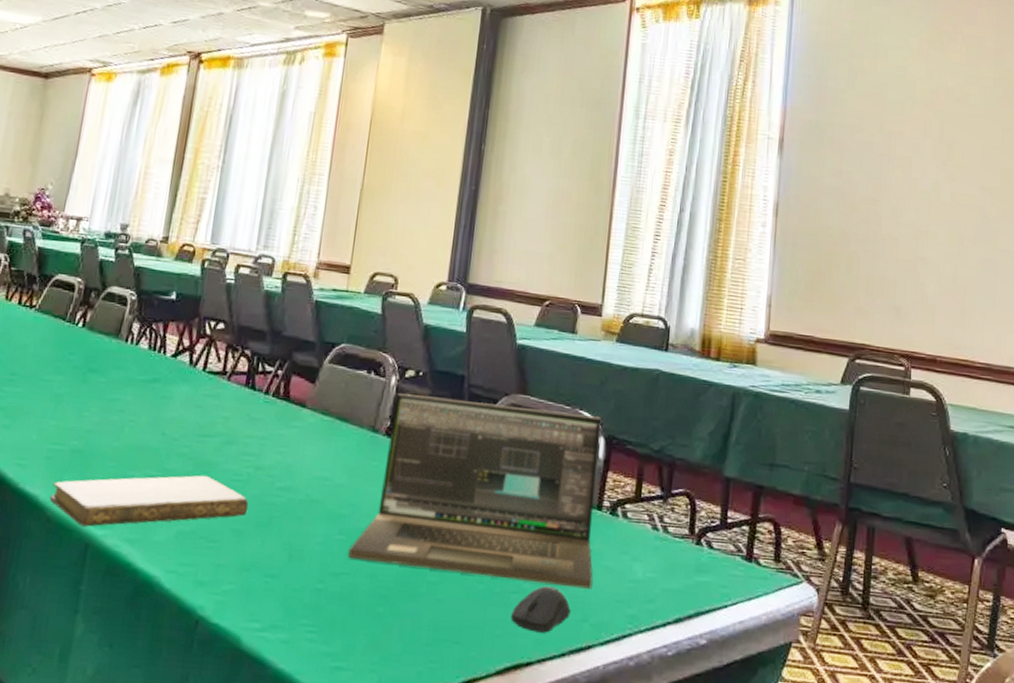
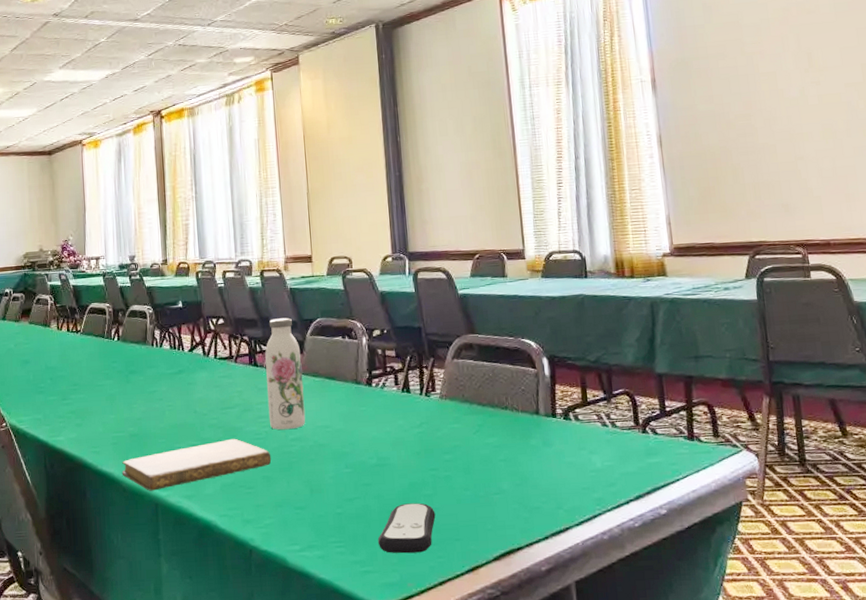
water bottle: none [255,334,313,476] -> present [265,317,306,430]
laptop: present [347,393,601,589] -> none [355,341,561,486]
remote control: none [359,588,437,653] -> present [377,503,436,554]
computer mouse: present [511,585,571,633] -> none [497,484,546,523]

